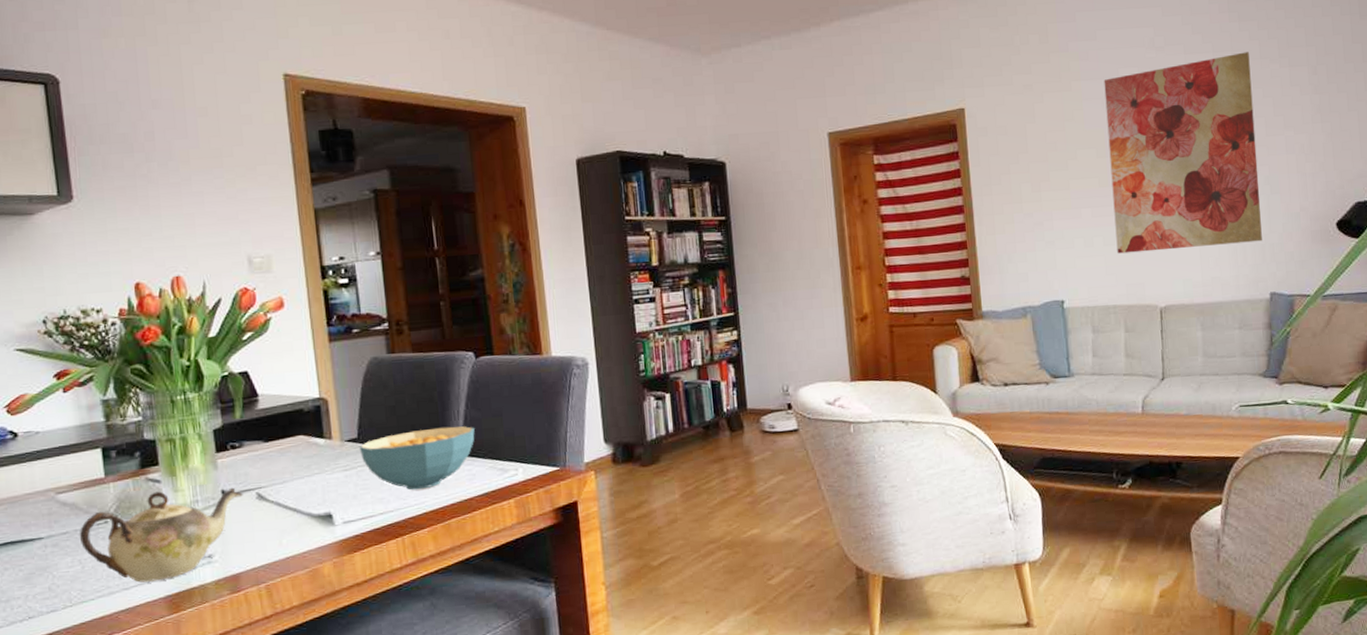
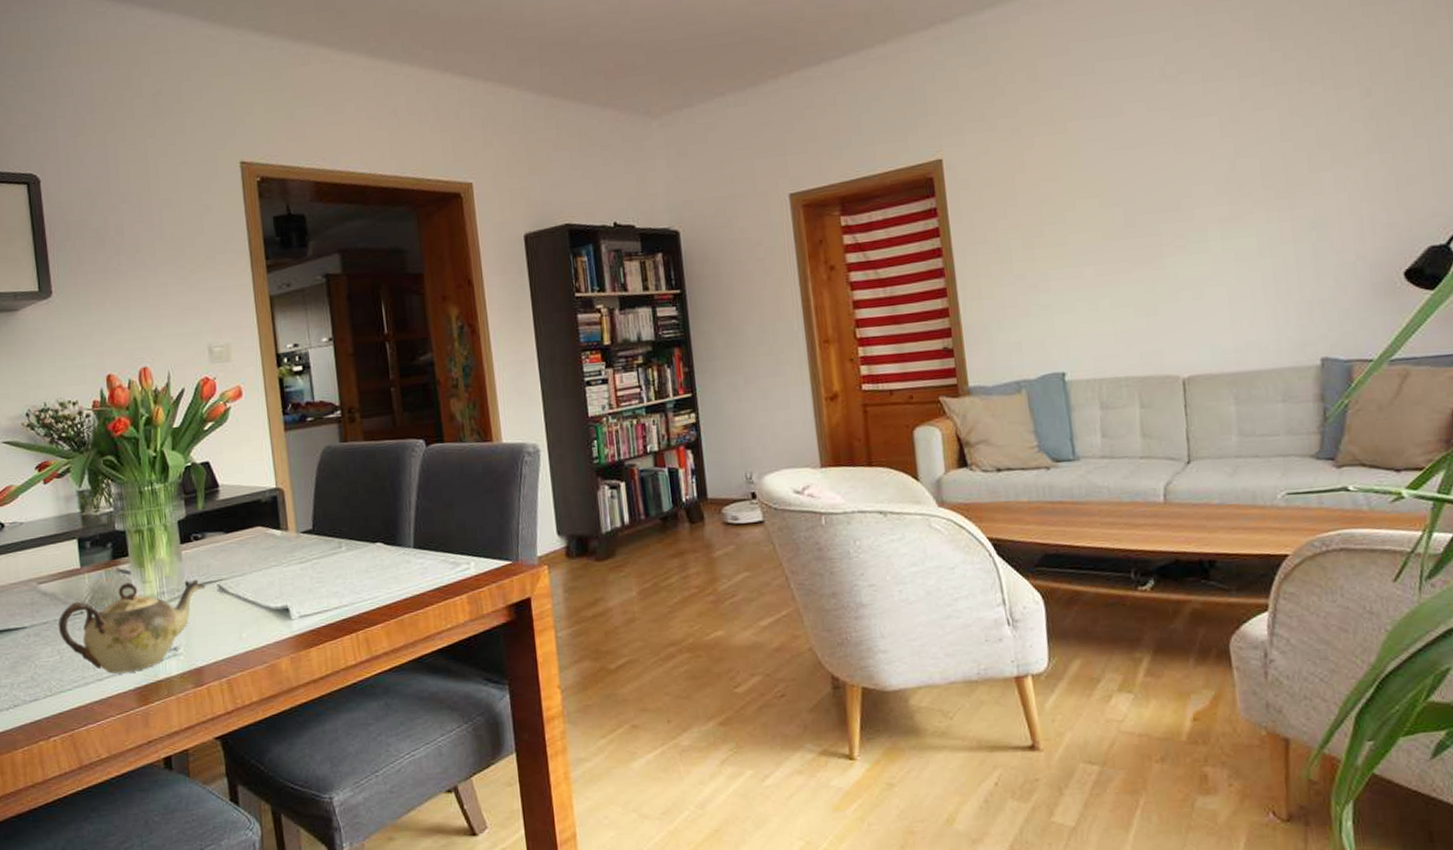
cereal bowl: present [359,426,475,491] -> none [314,517,427,584]
wall art: present [1104,52,1262,254] -> none [1105,75,1309,317]

